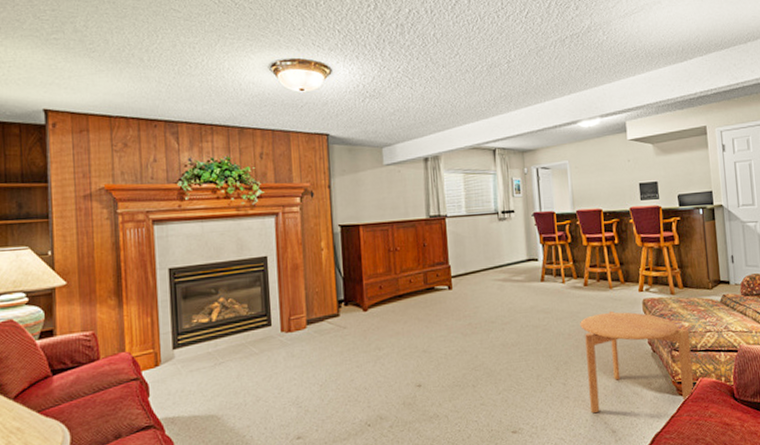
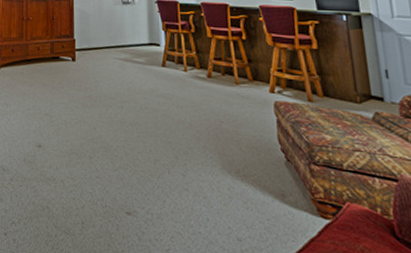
side table: present [580,310,694,414] -> none [202,107,340,223]

